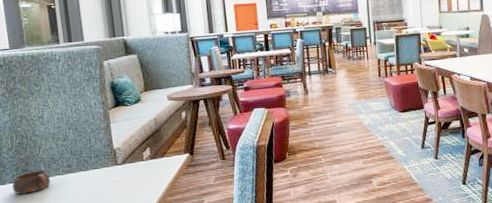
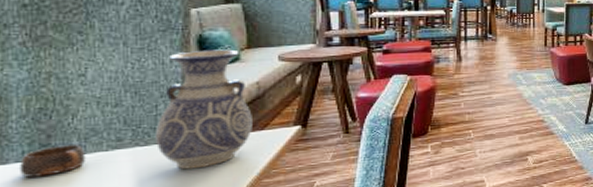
vase: none [91,92,156,189] -> present [154,49,252,170]

